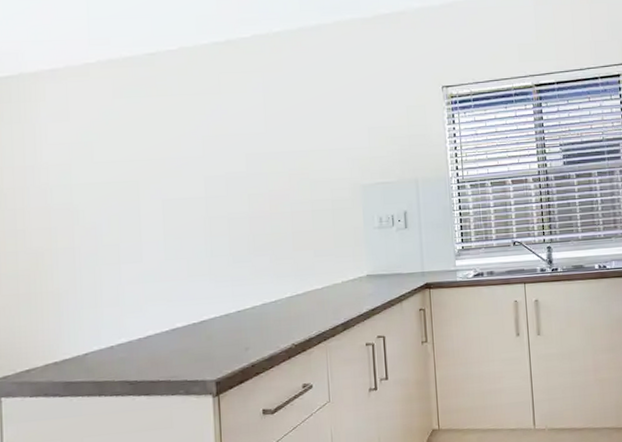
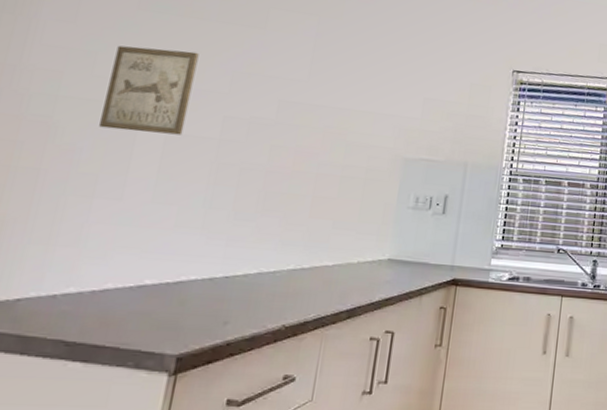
wall art: none [106,126,175,205] -> present [99,45,199,135]

